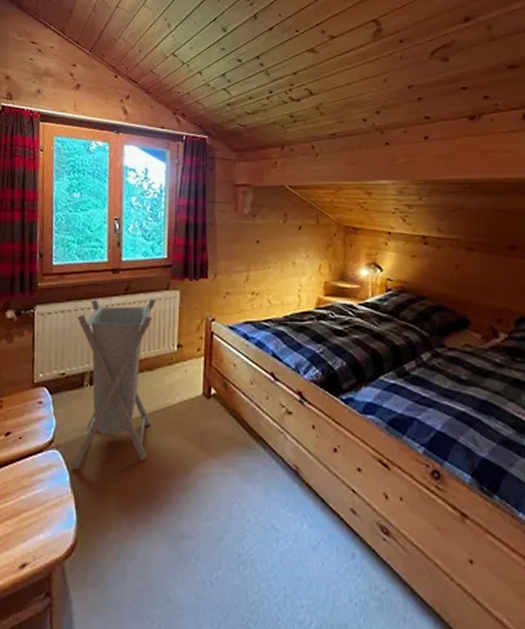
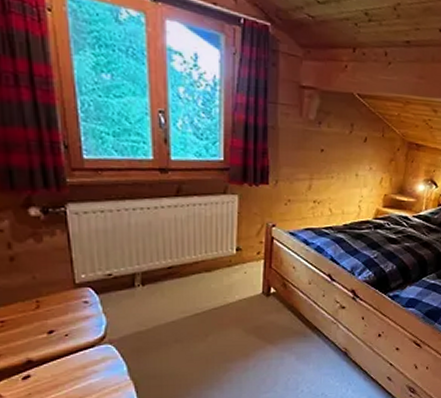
laundry hamper: present [72,297,156,469] -> none [121,200,213,360]

